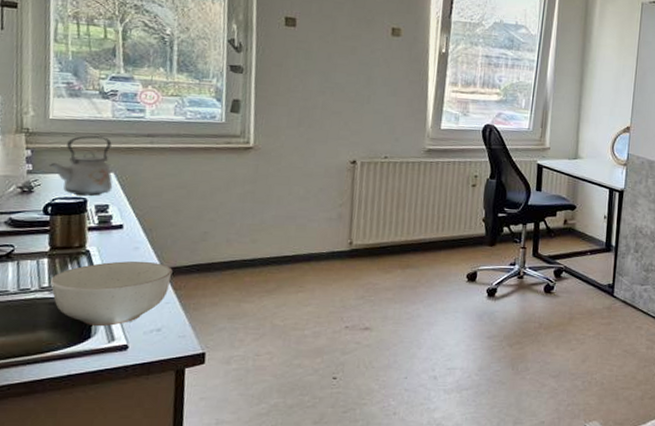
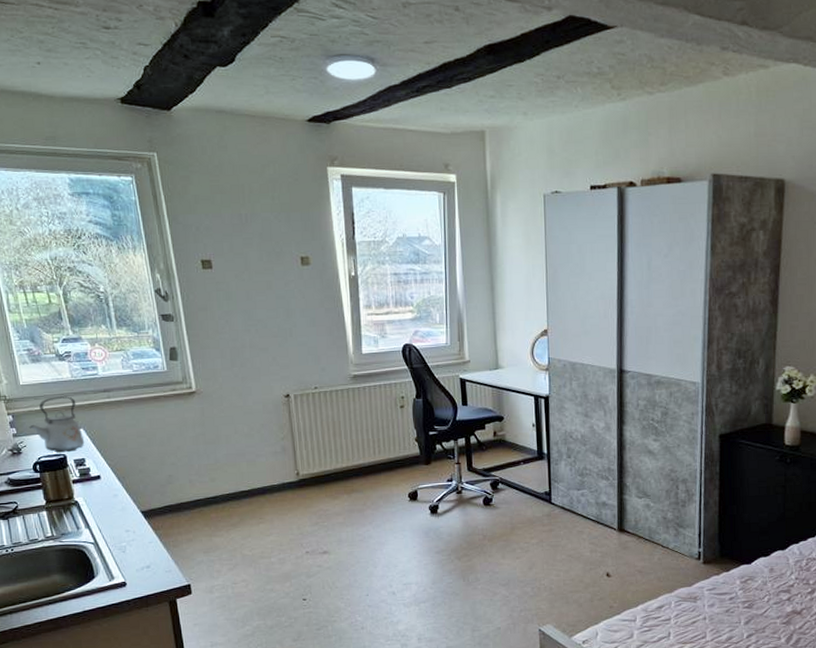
bowl: present [50,261,173,326] -> none [52,507,150,567]

